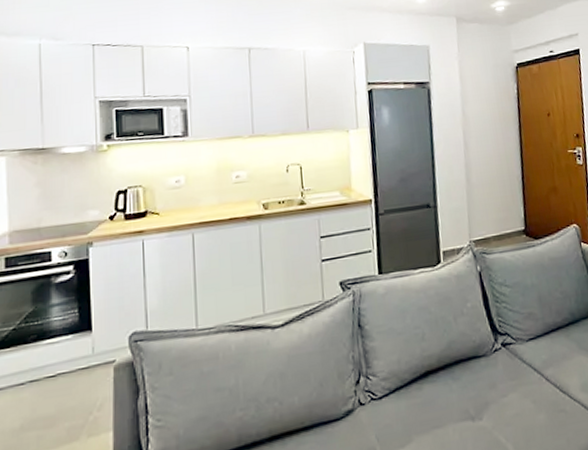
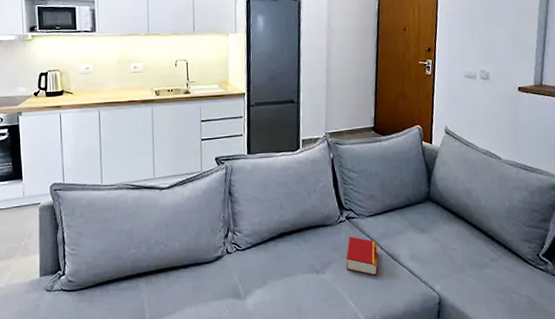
book: none [506,367,545,416] -> present [346,236,378,276]

